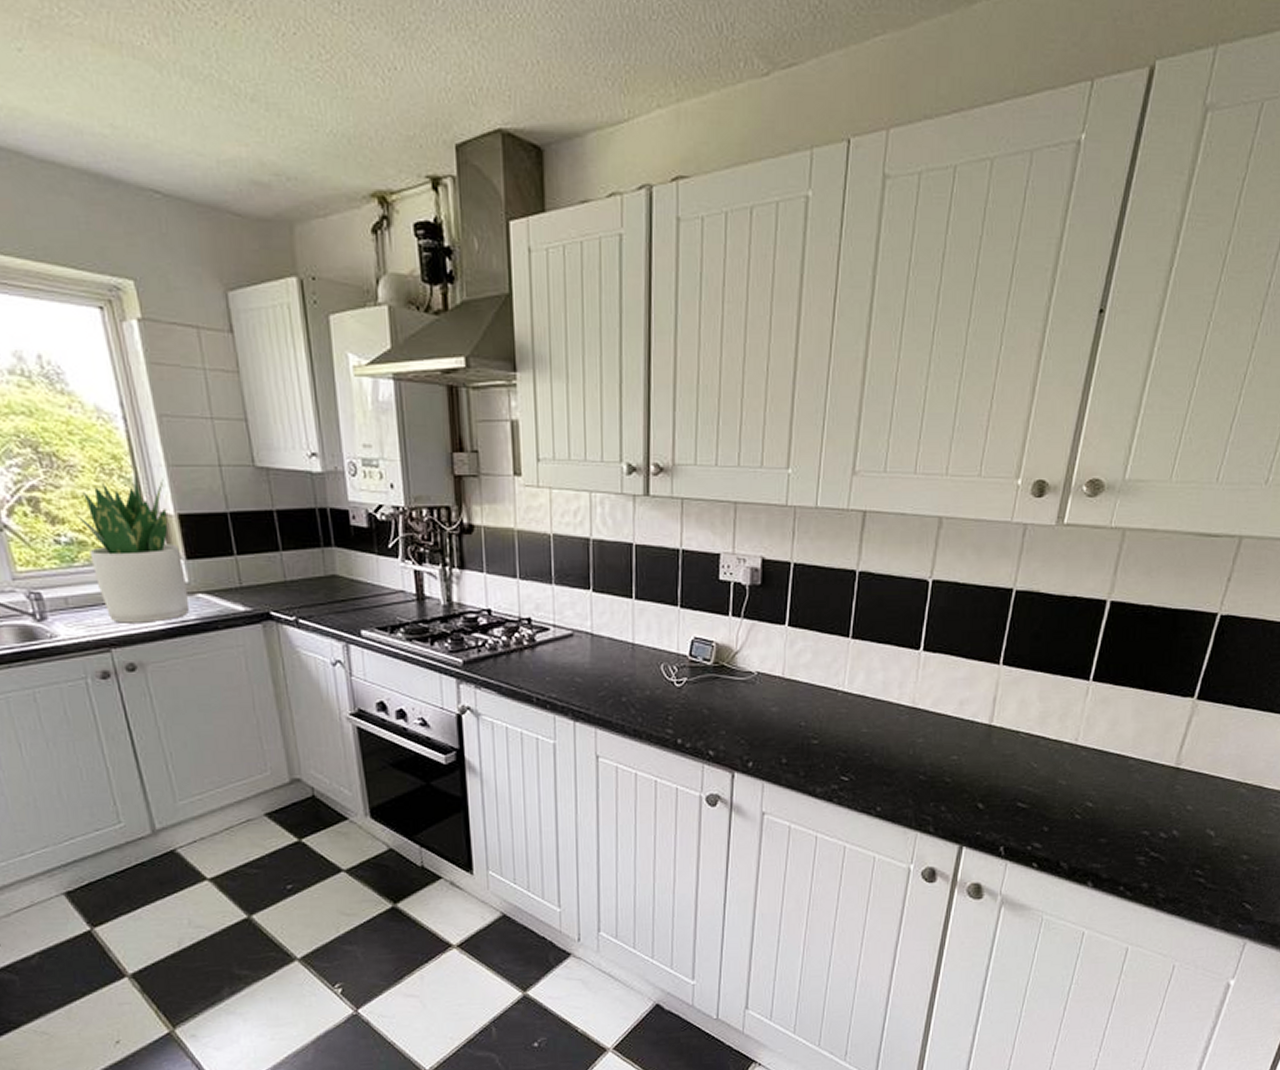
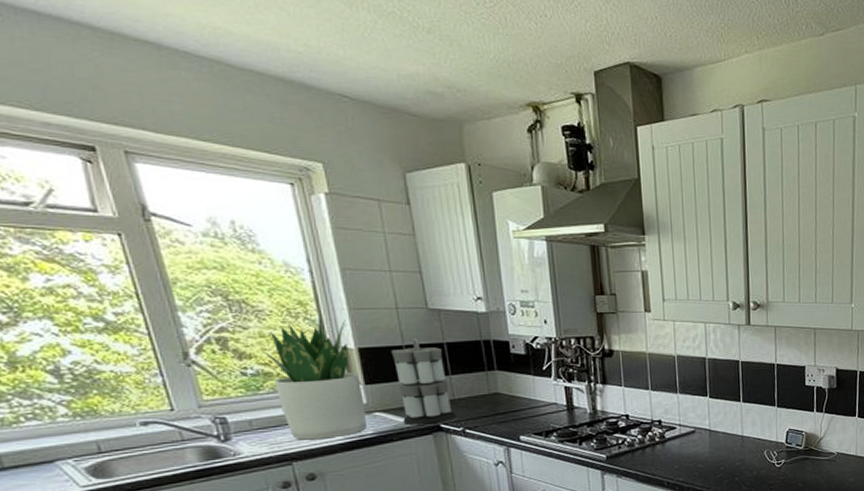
spice rack: none [214,503,290,611] -> present [391,338,458,425]

